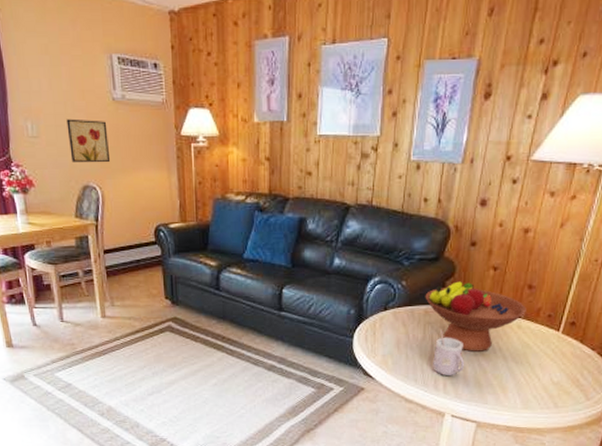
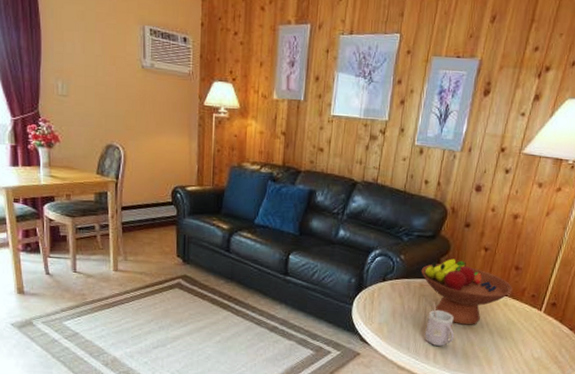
wall art: present [66,118,111,163] -> none [96,81,135,125]

